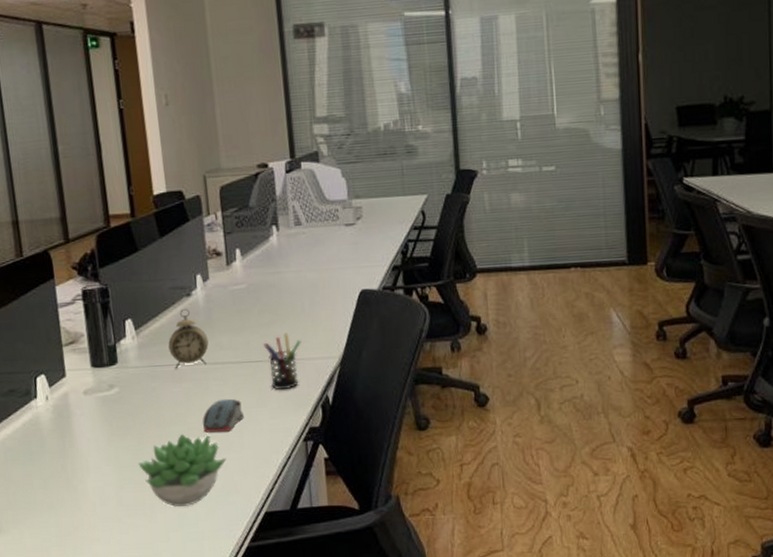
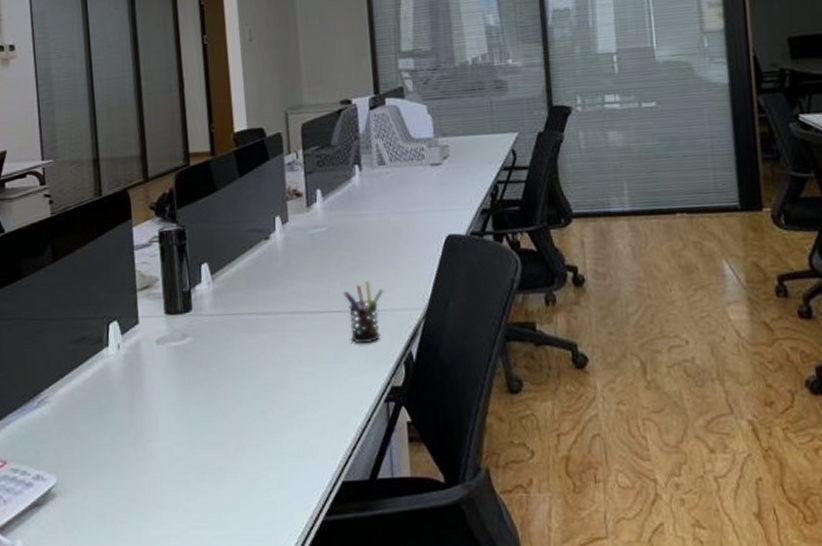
succulent plant: present [138,434,227,508] -> none [209,390,302,473]
alarm clock: present [168,308,209,369] -> none [244,252,286,318]
computer mouse: present [202,398,244,433] -> none [277,352,321,389]

